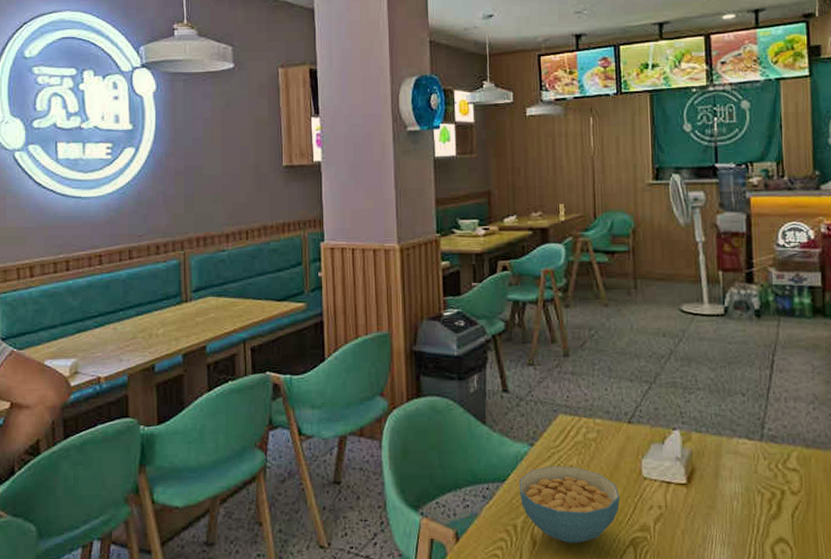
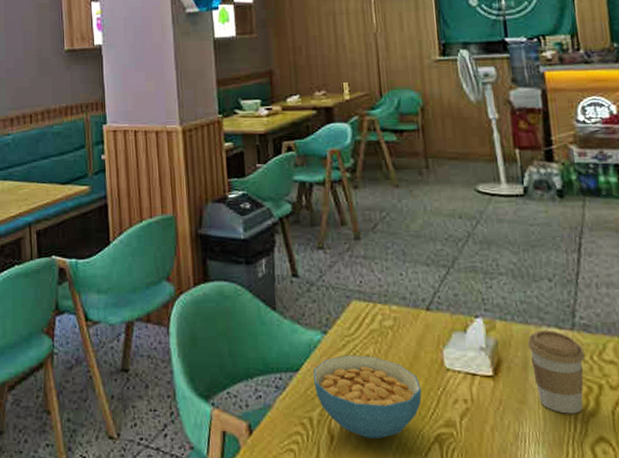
coffee cup: none [719,440,771,518] -> present [527,330,585,414]

